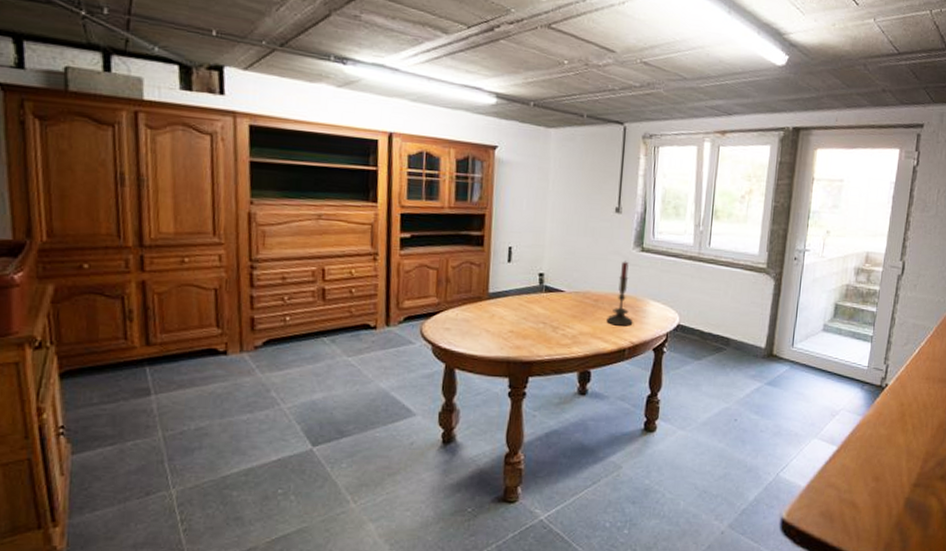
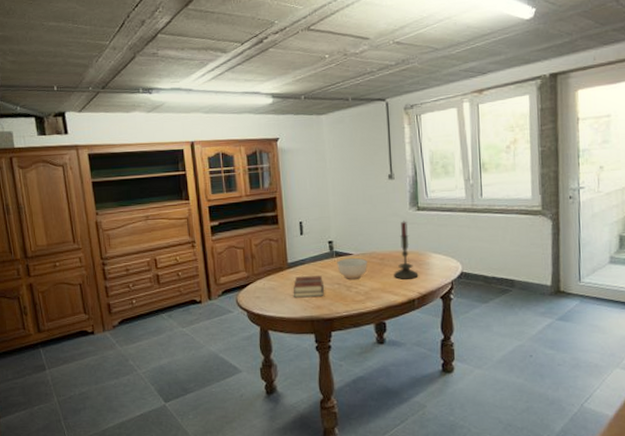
books: none [489,308,528,335] -> present [293,275,325,298]
bowl: none [545,294,580,320] -> present [337,257,368,279]

